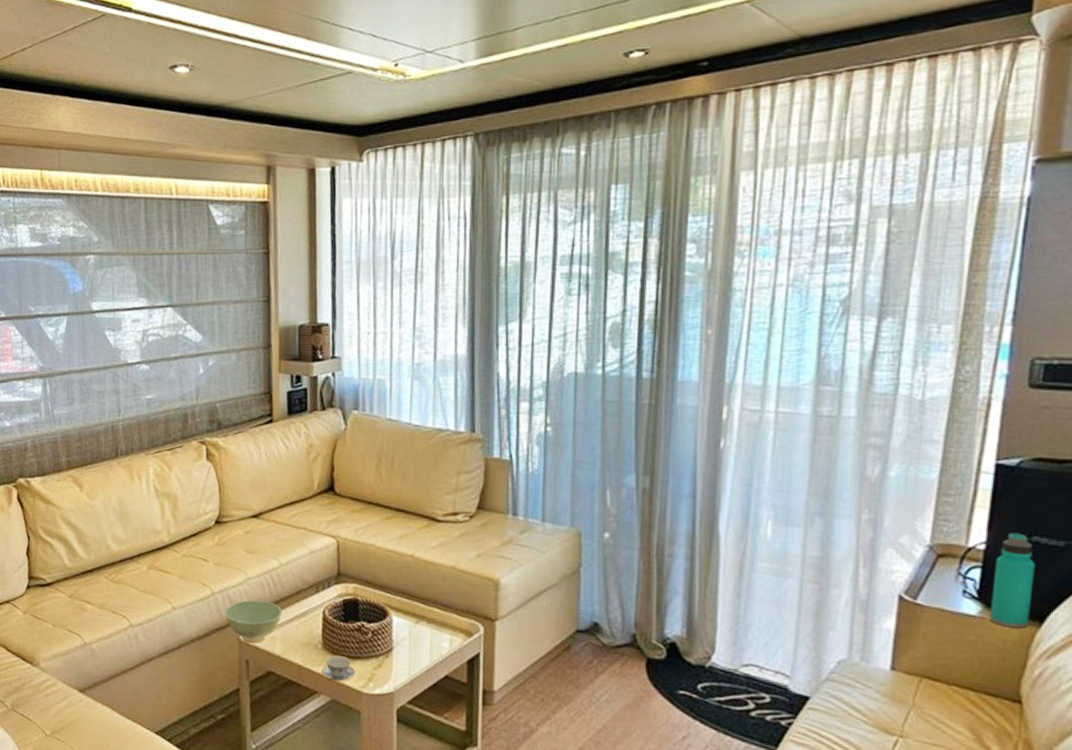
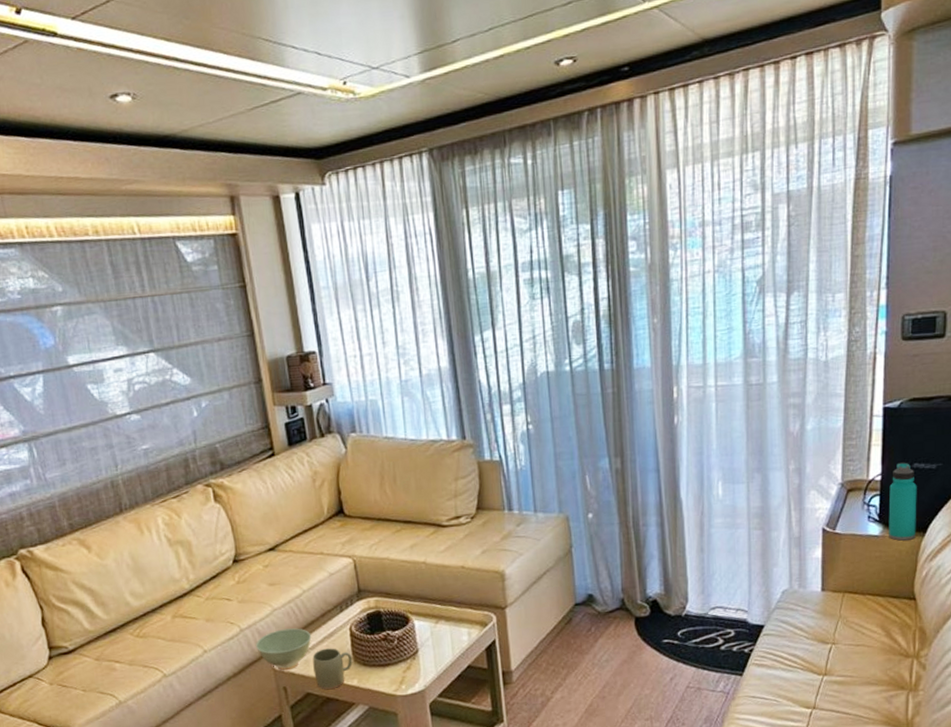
mug: none [279,628,321,672] -> present [312,648,352,689]
teacup: present [321,655,356,682] -> none [355,666,388,690]

